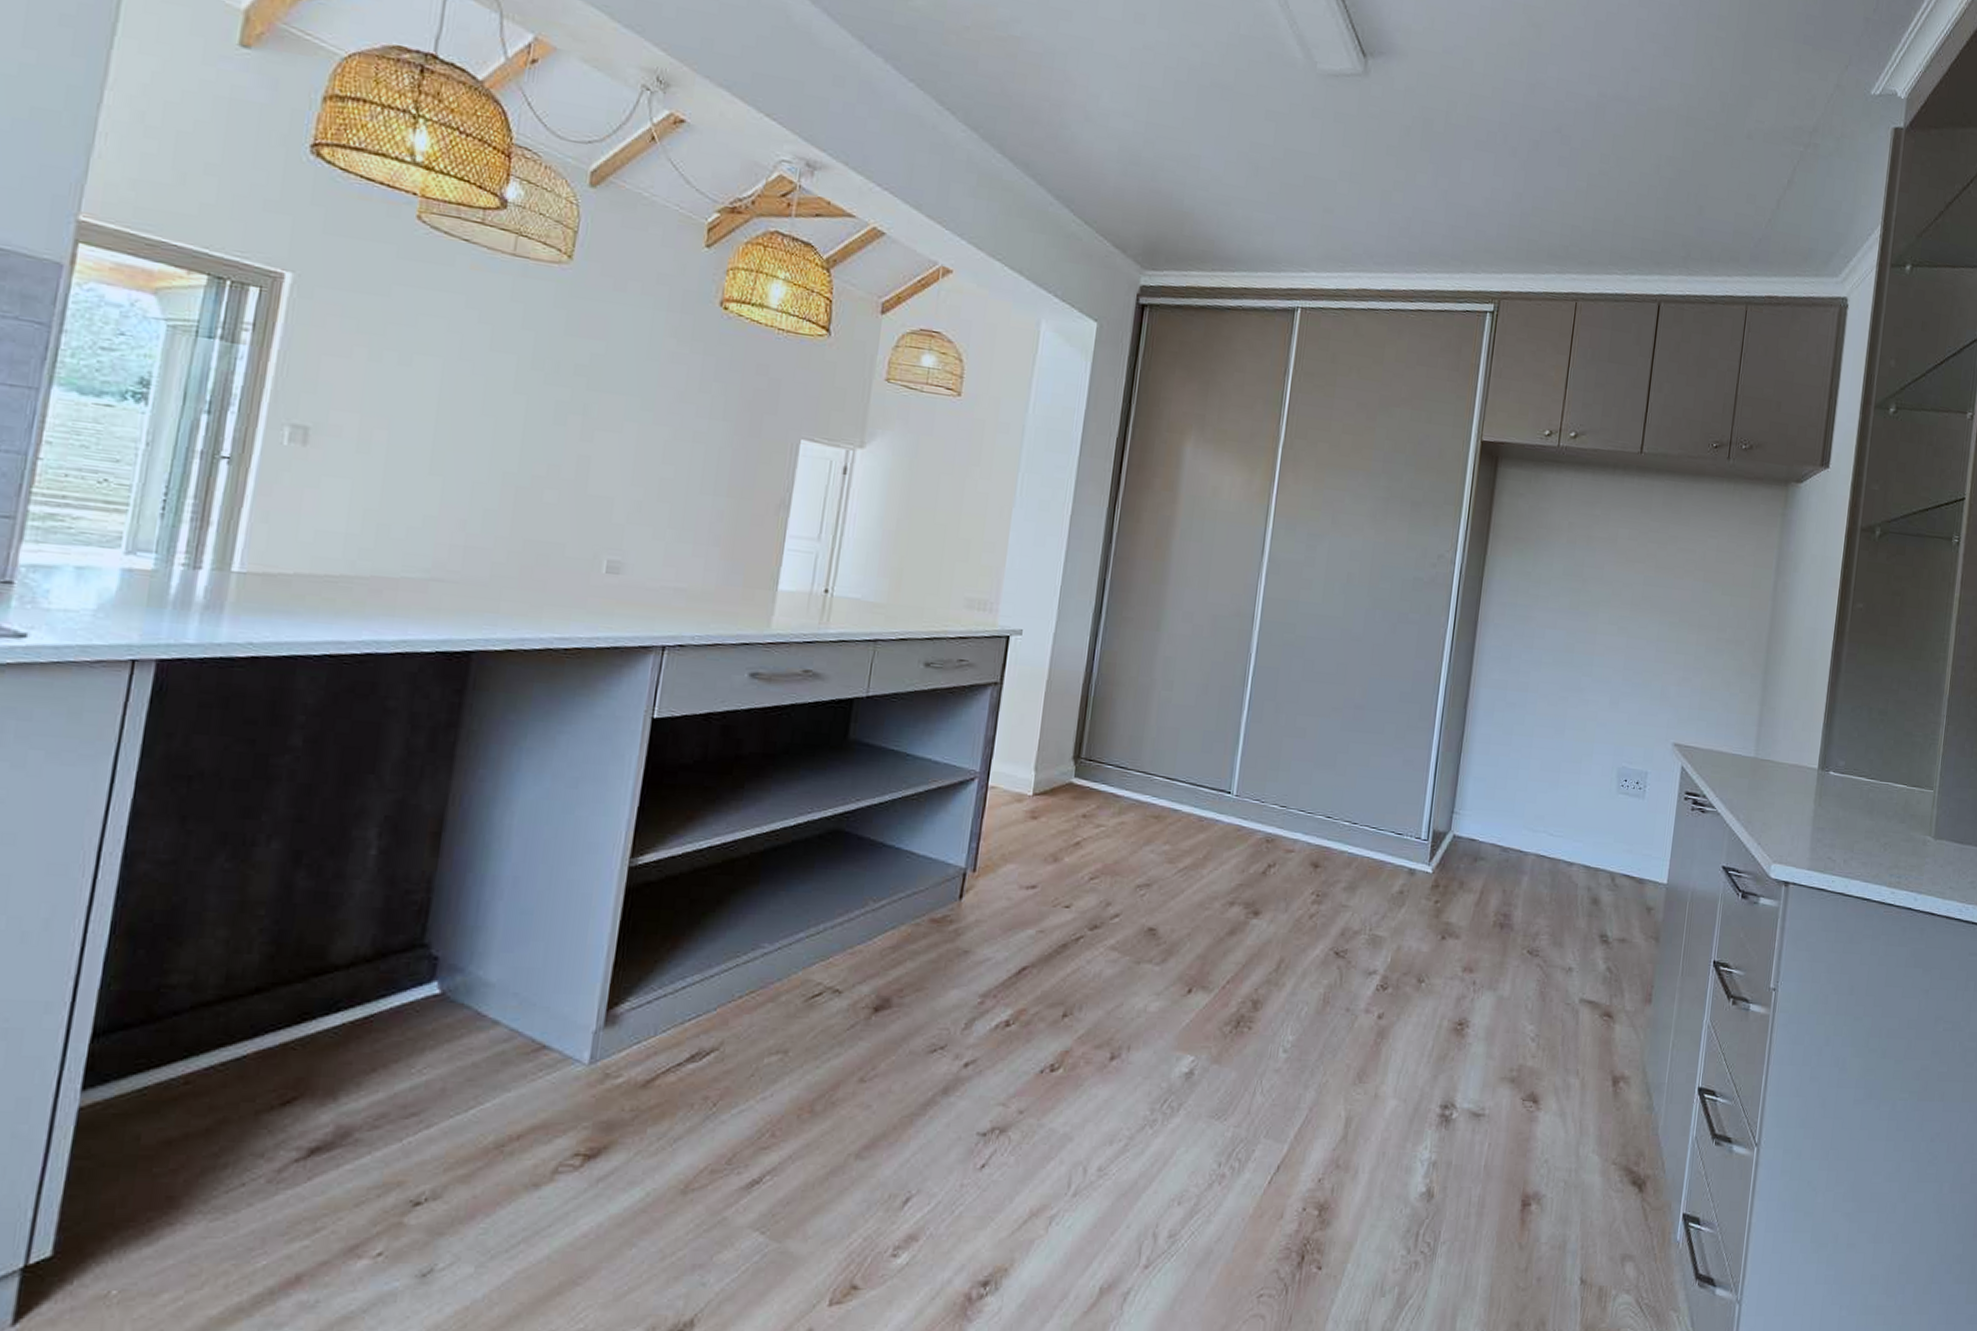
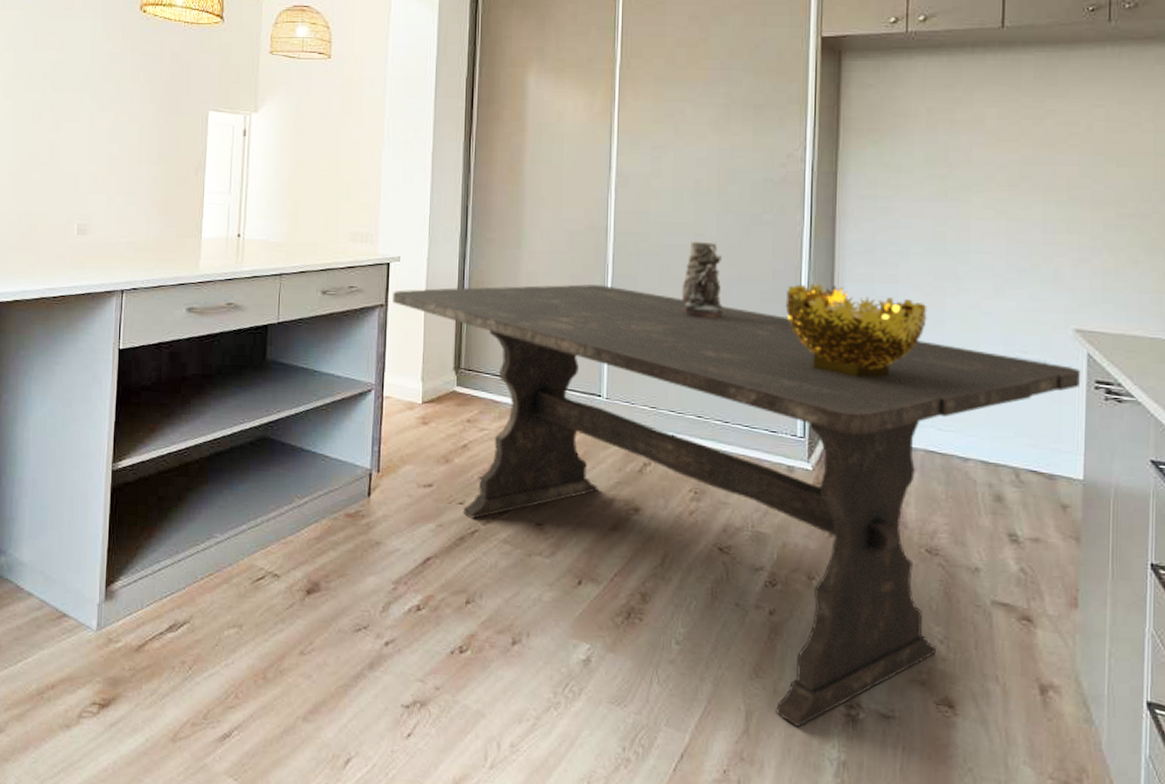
dining table: none [1009,667,1674,1131] -> present [392,283,1080,728]
vase: none [1322,635,1367,717] -> present [681,241,723,318]
decorative bowl: none [1422,686,1551,782] -> present [785,283,927,377]

